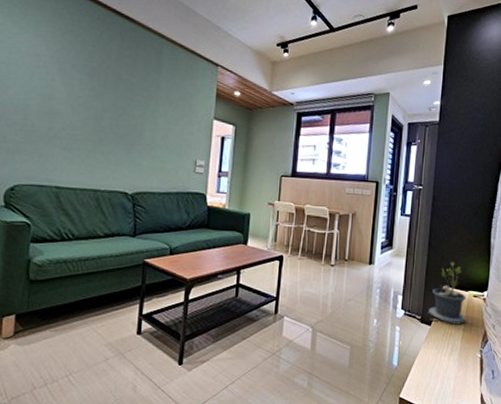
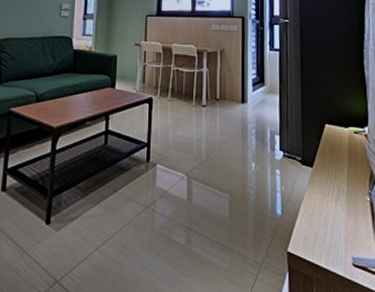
potted plant: present [427,262,466,325] -> none [308,96,350,165]

